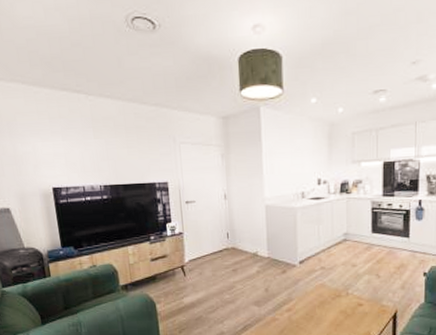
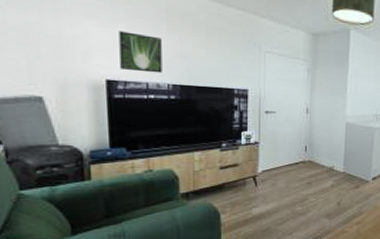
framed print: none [57,142,95,178] -> present [119,31,162,74]

